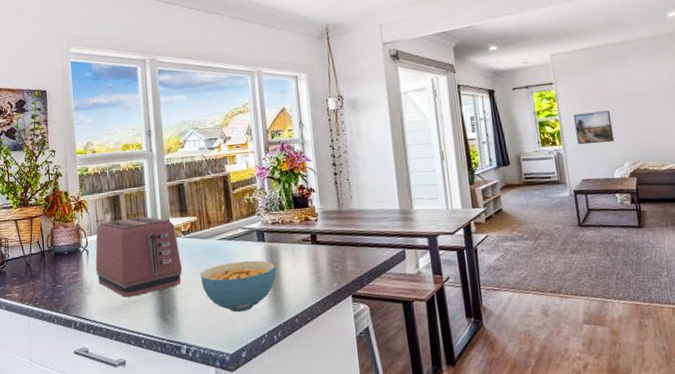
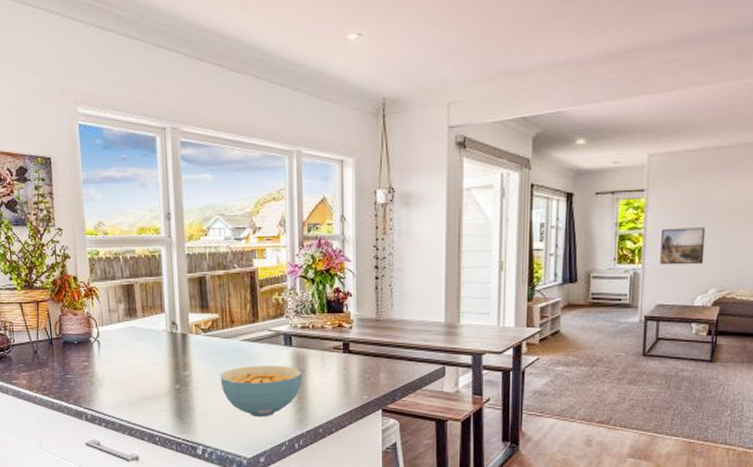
toaster: present [95,216,183,298] -> none [107,309,202,393]

